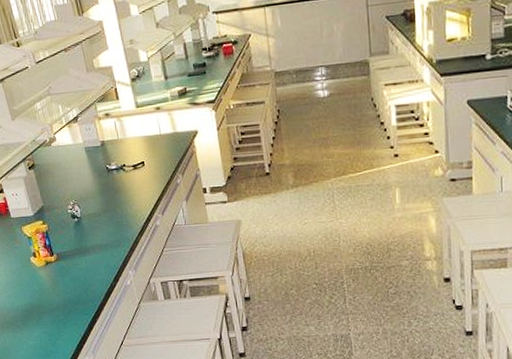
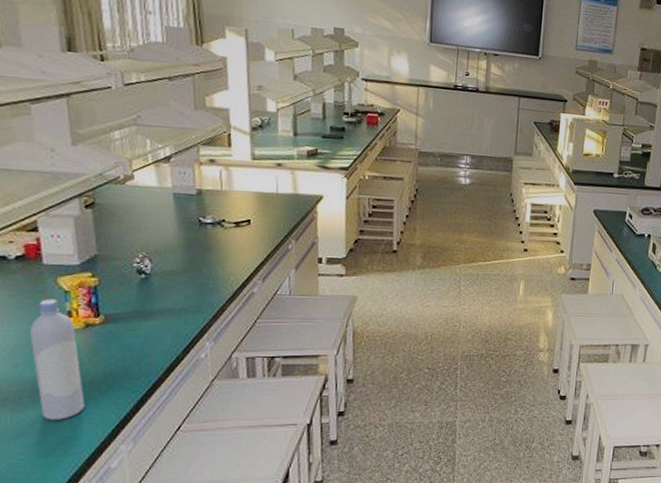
bottle: none [12,244,57,338] -> present [30,299,85,420]

